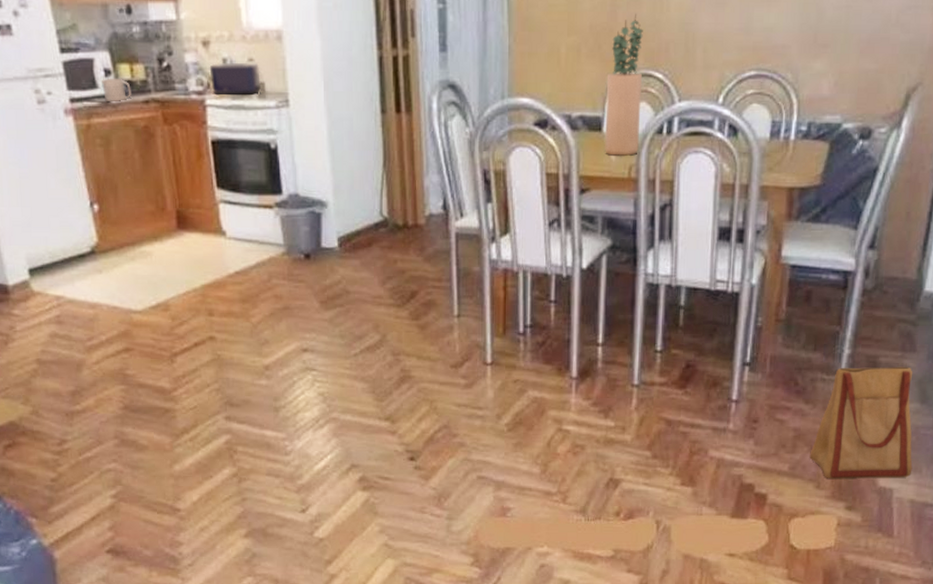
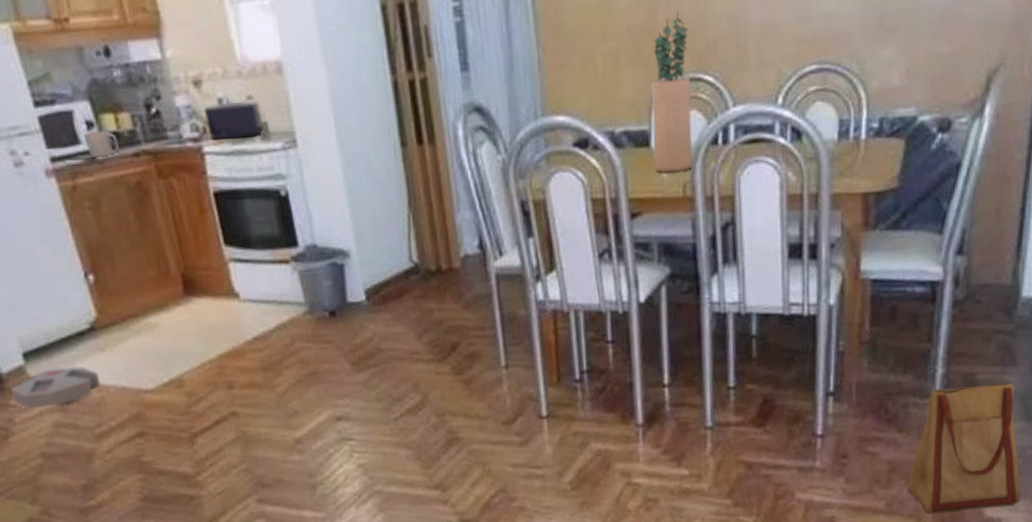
robot vacuum: none [14,285,96,320] -> present [10,366,101,409]

